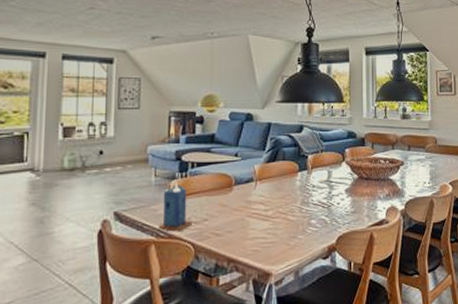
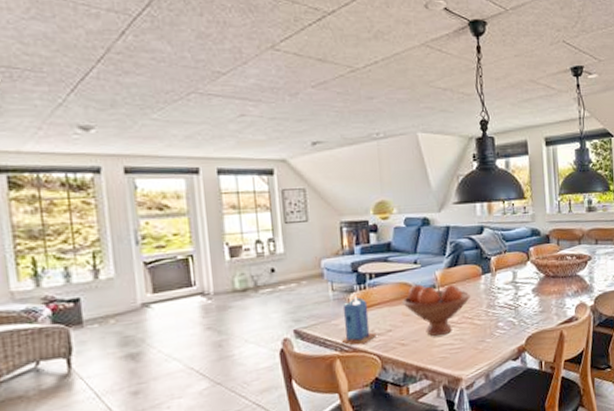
fruit bowl: none [220,176,286,229] -> present [402,284,470,336]

